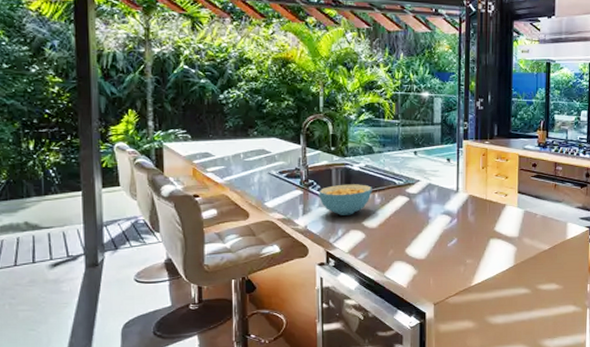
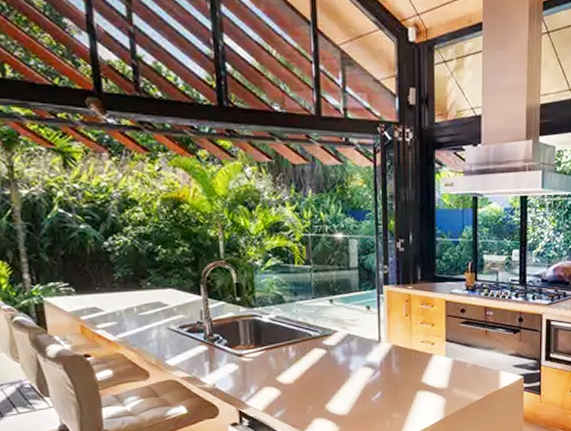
cereal bowl: present [319,184,372,215] -> none [226,337,285,372]

